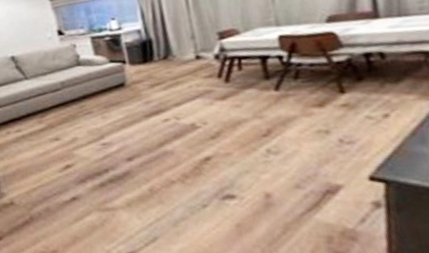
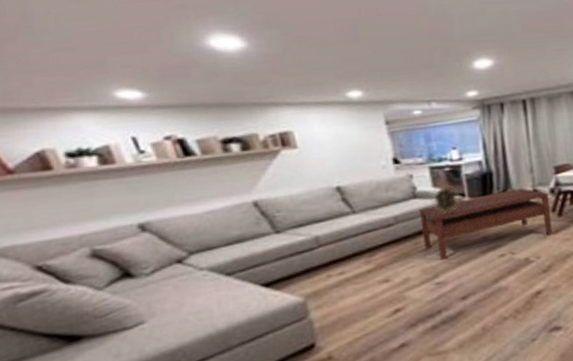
coffee table: none [83,54,220,124] -> present [419,188,553,261]
decorative sphere: none [93,52,122,80] -> present [430,184,461,214]

